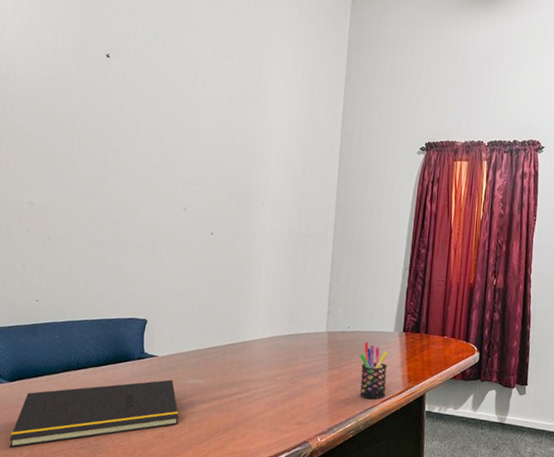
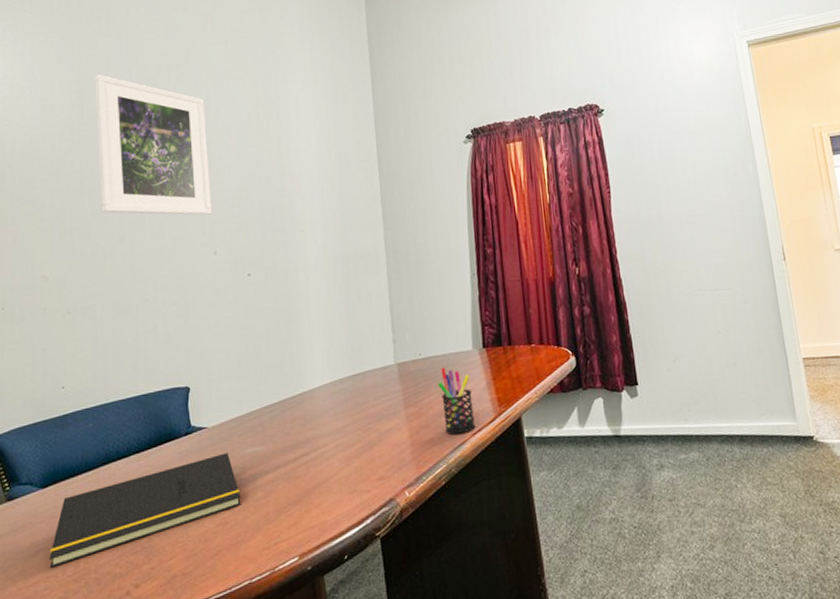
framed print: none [88,29,193,175] -> present [94,74,212,215]

